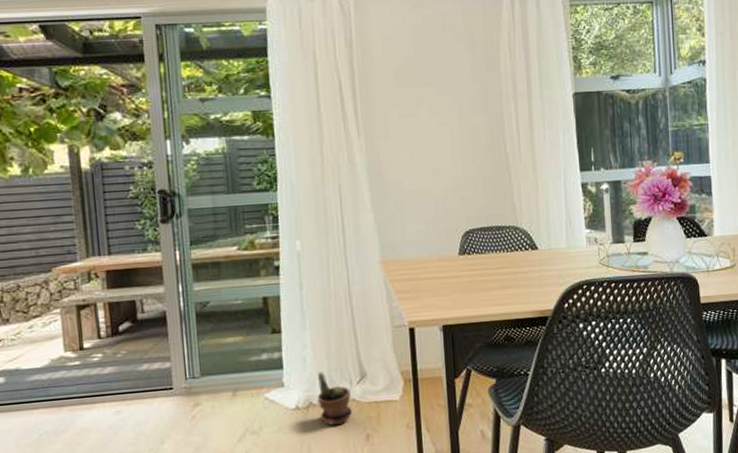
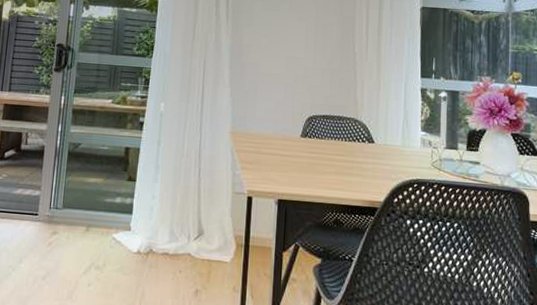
potted plant: present [317,371,352,426] -> none [157,222,187,276]

